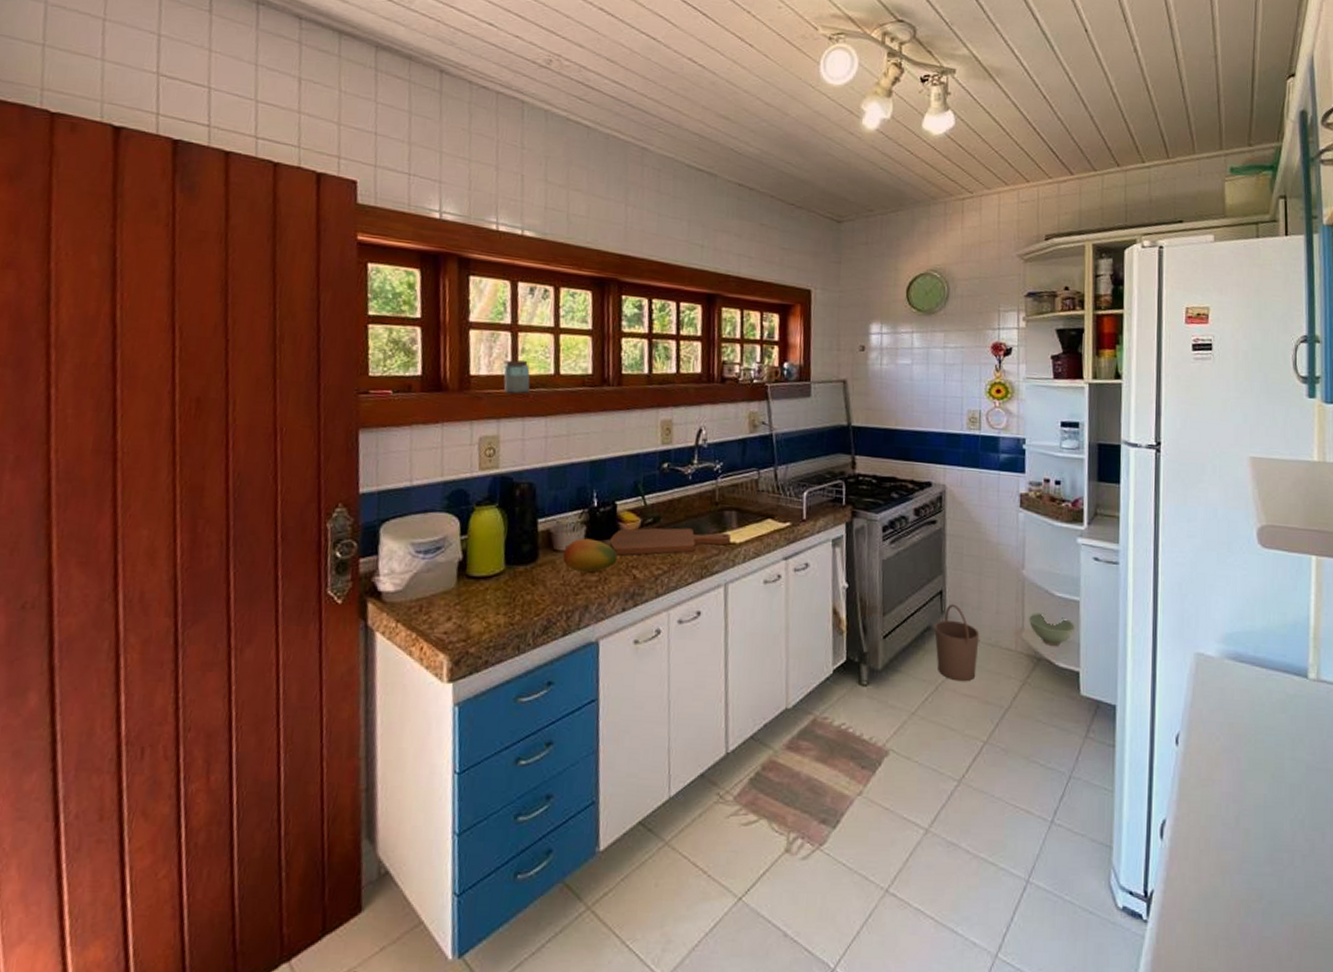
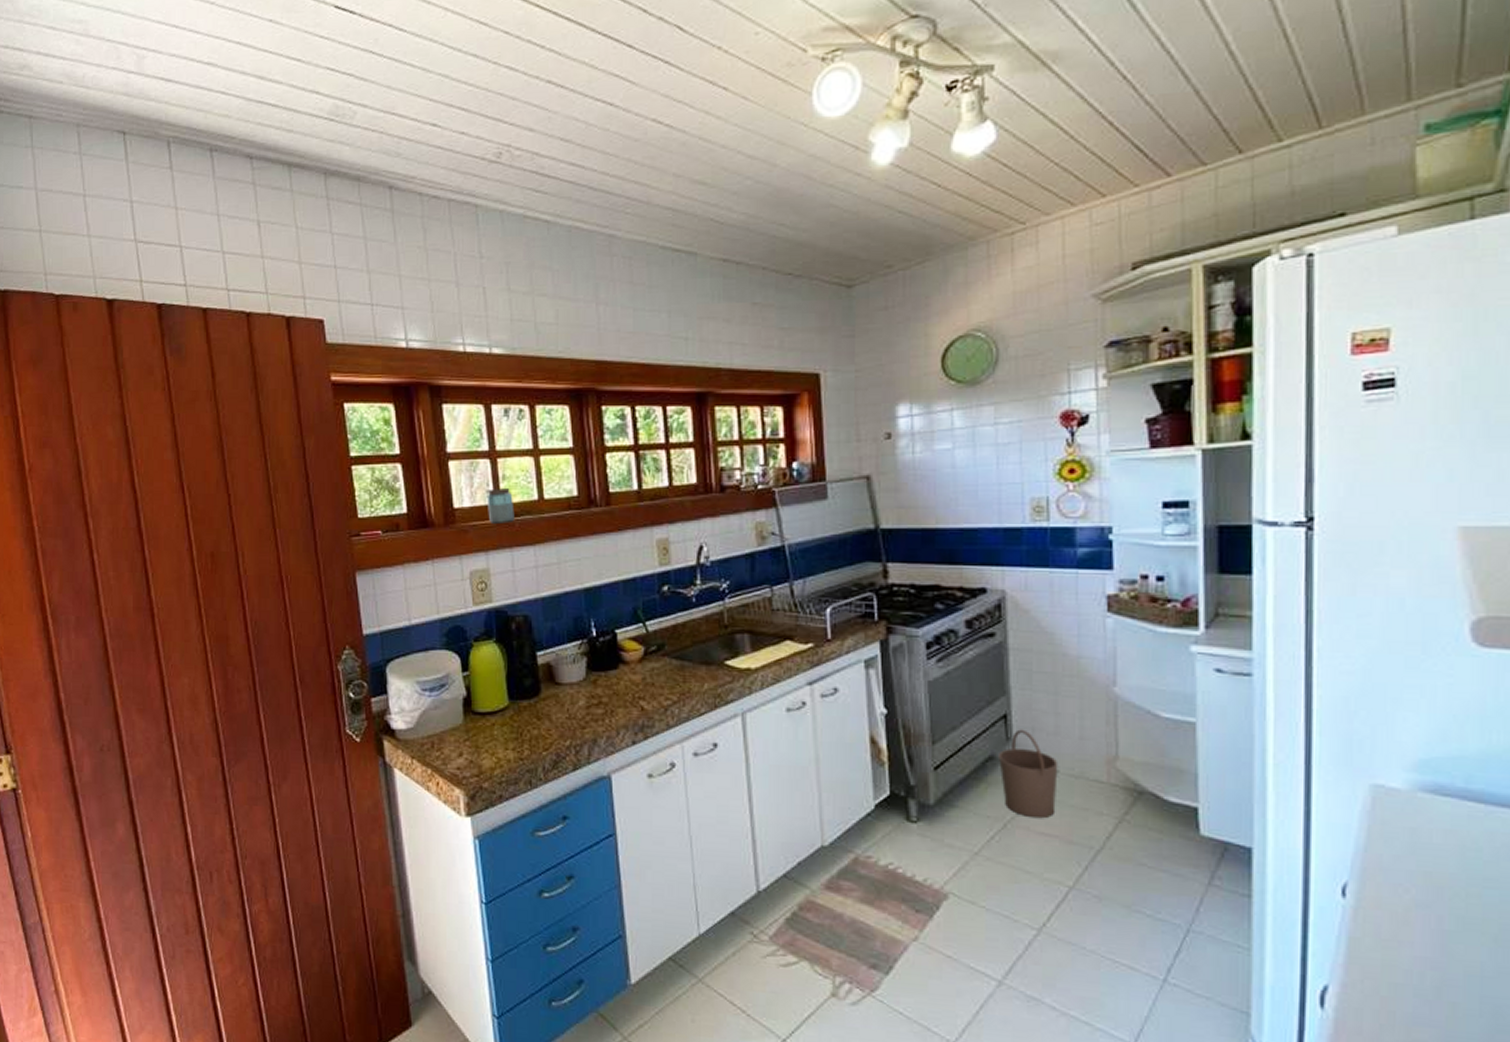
fruit: present [563,538,618,573] -> none [566,670,623,705]
cutting board: present [610,528,732,556] -> none [613,654,746,687]
bowl: present [1028,613,1076,646] -> none [1123,738,1191,777]

